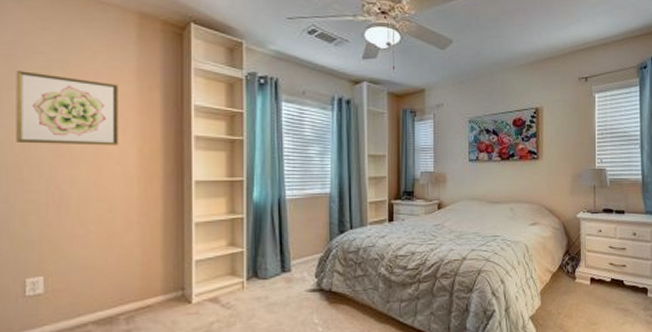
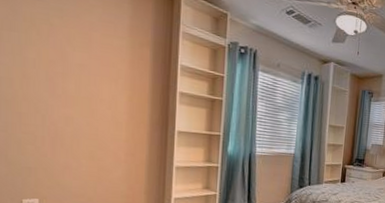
wall art: present [16,71,119,146] -> none [15,14,112,93]

